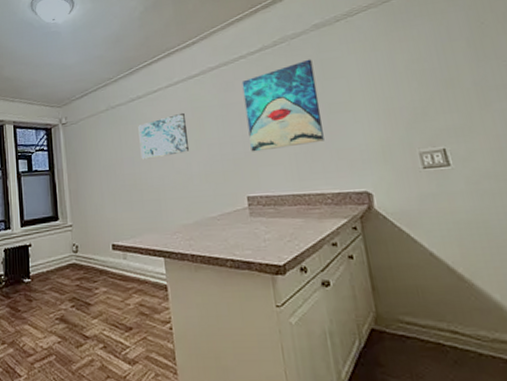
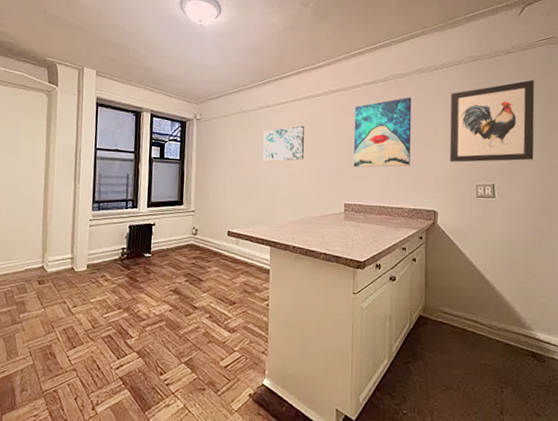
wall art: none [363,10,497,129] -> present [450,79,535,162]

